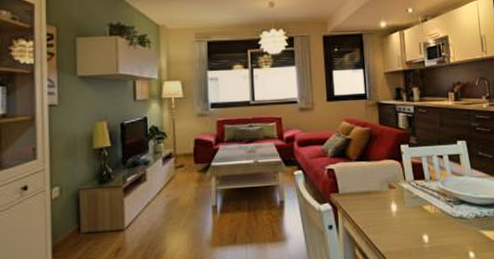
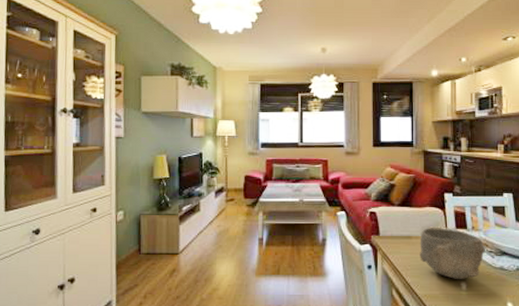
bowl: none [379,180,444,233] -> present [420,228,485,280]

